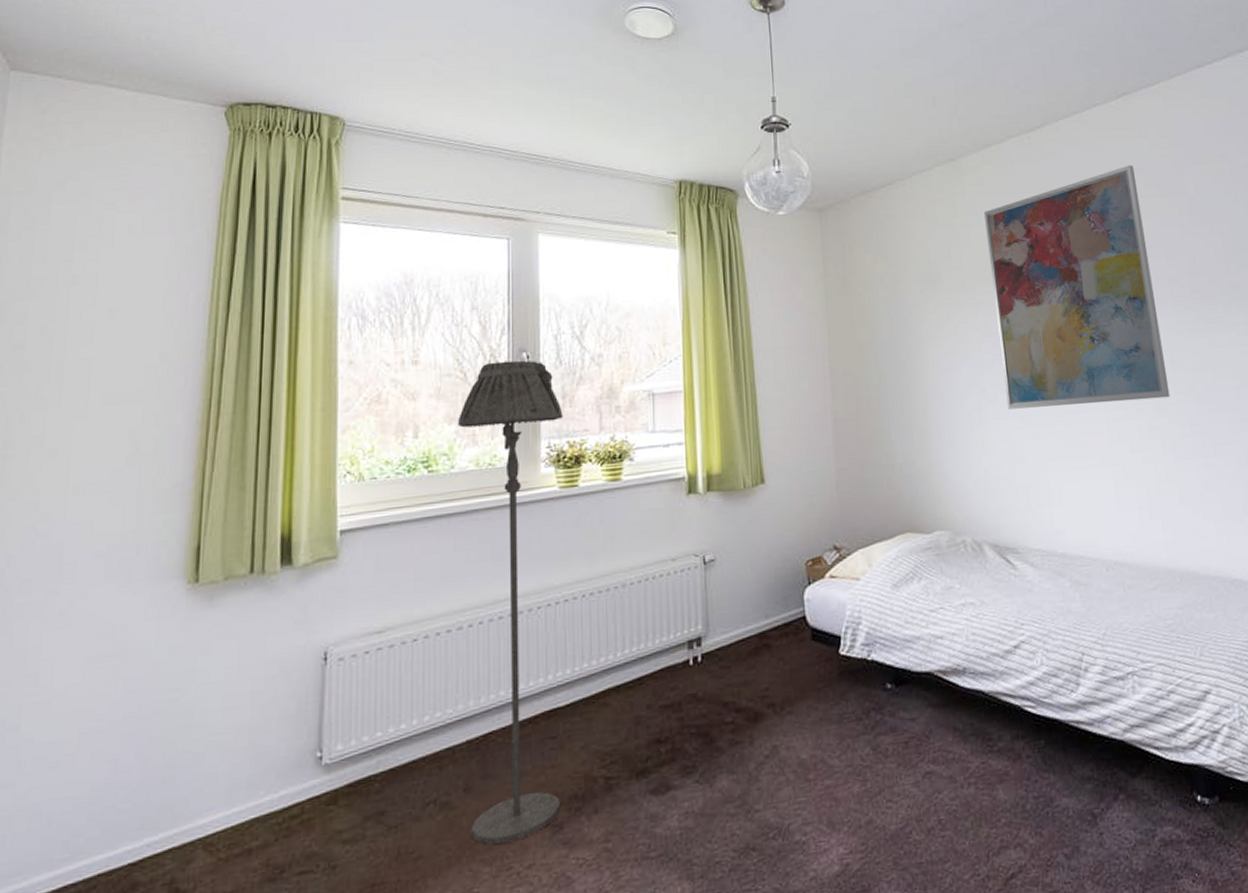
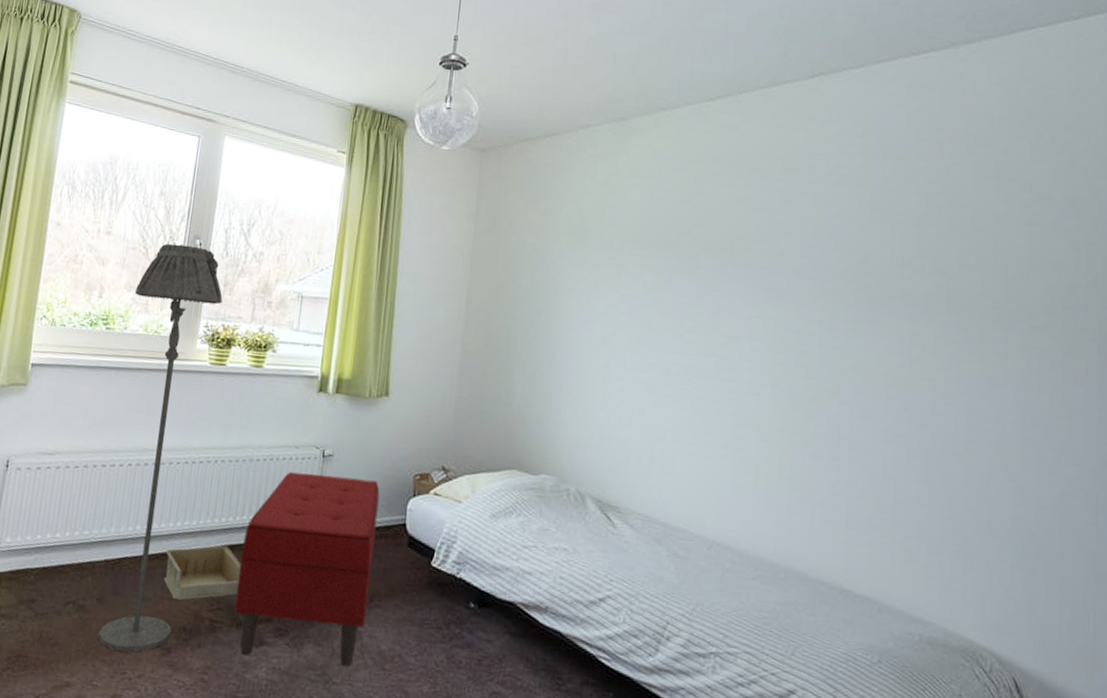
storage bin: none [539,688,633,765] -> present [163,545,242,600]
bench: none [628,577,779,809] -> present [235,472,380,668]
wall art: present [984,165,1170,409] -> none [635,148,817,394]

